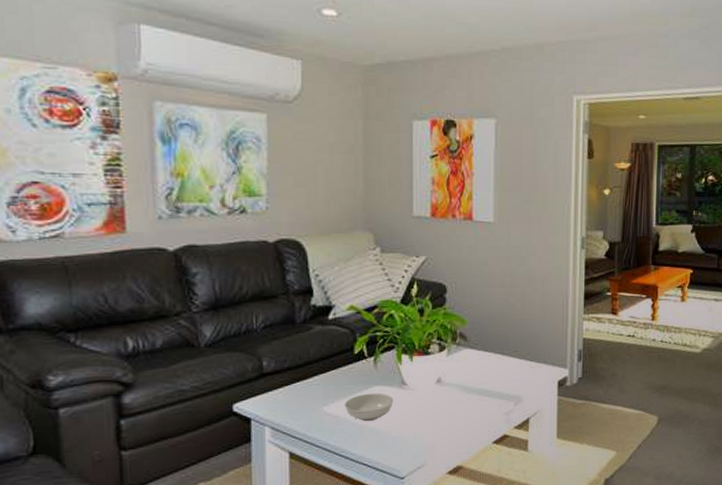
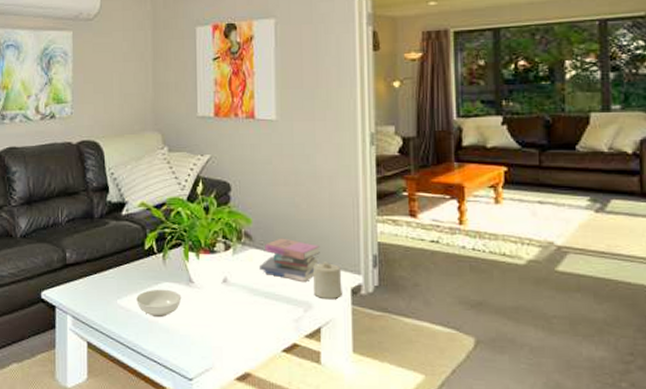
books: none [474,337,531,379] -> present [260,238,320,283]
candle: none [524,358,550,392] -> present [313,261,342,299]

